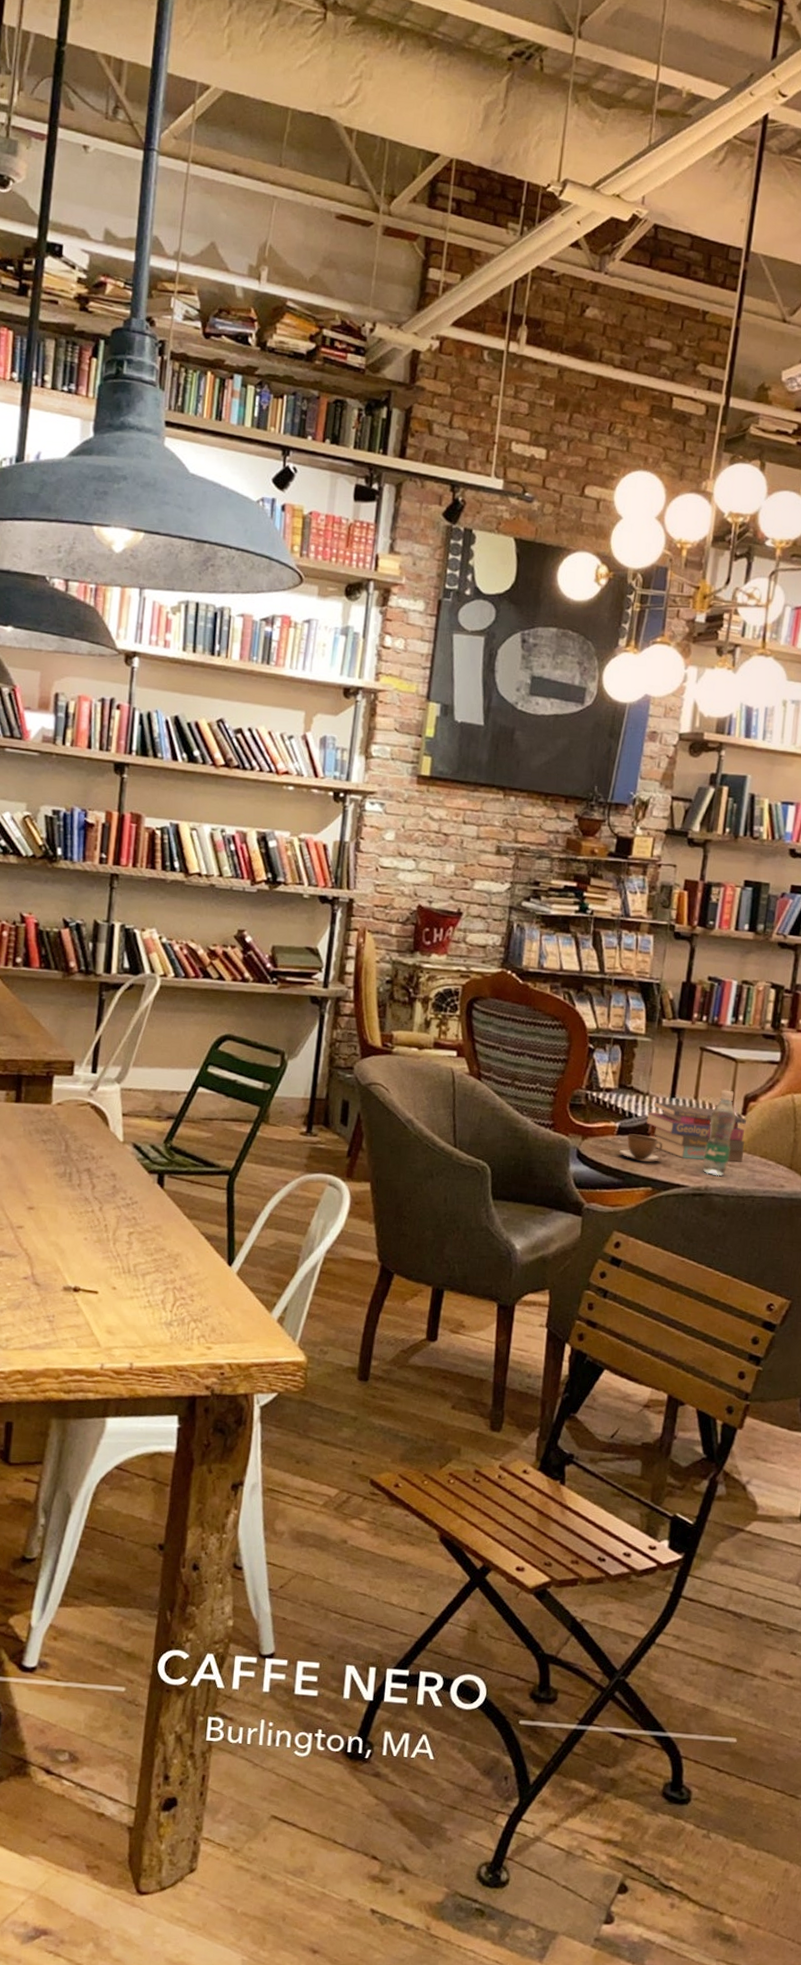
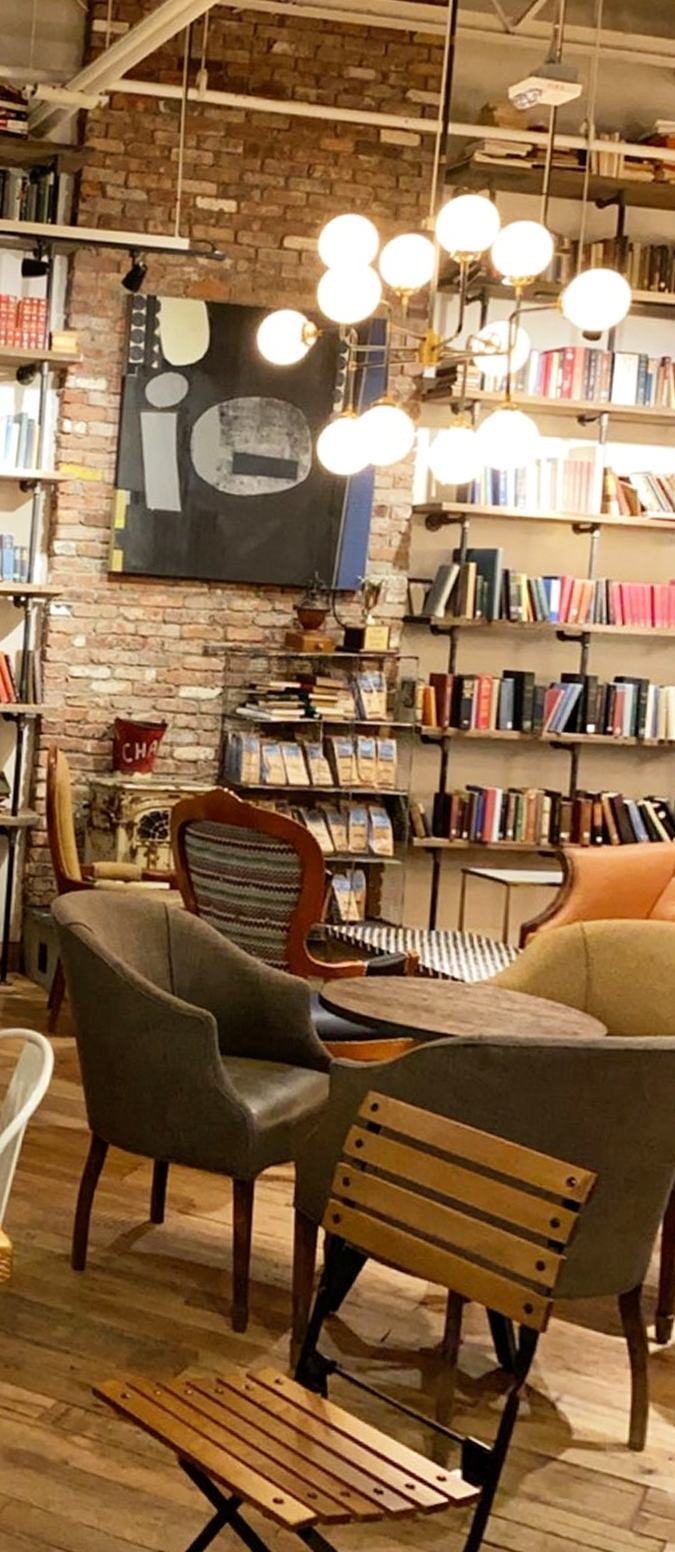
teacup: present [617,1133,663,1162] -> none [368,974,423,1007]
books: present [645,1102,746,1163] -> none [400,936,525,1007]
bottle: present [702,1089,736,1177] -> none [474,918,511,1023]

